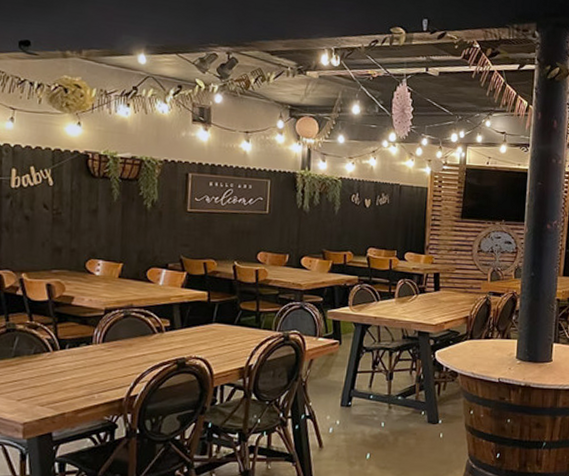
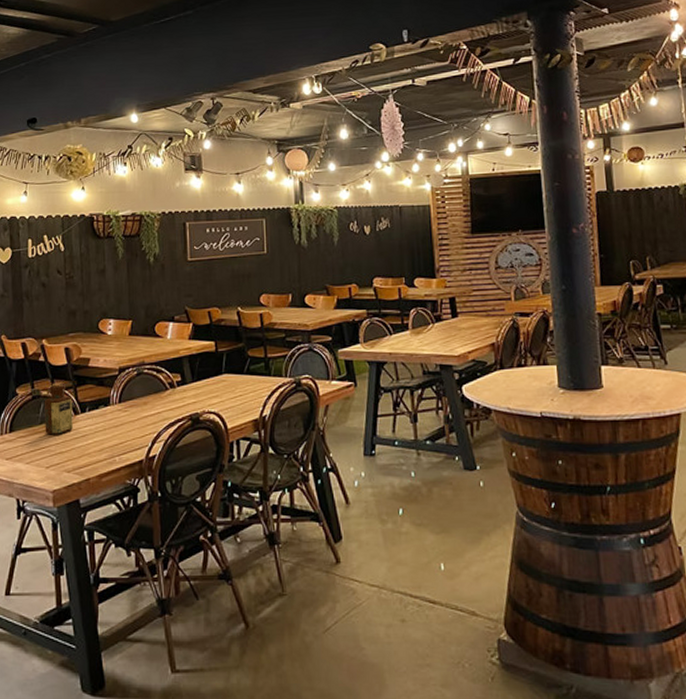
bottle: none [18,317,52,369] -> present [44,382,73,435]

